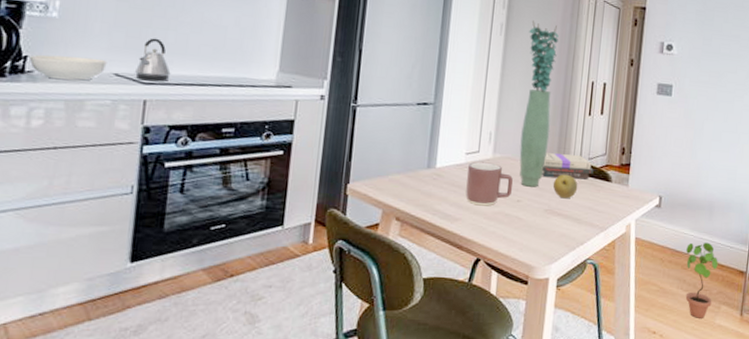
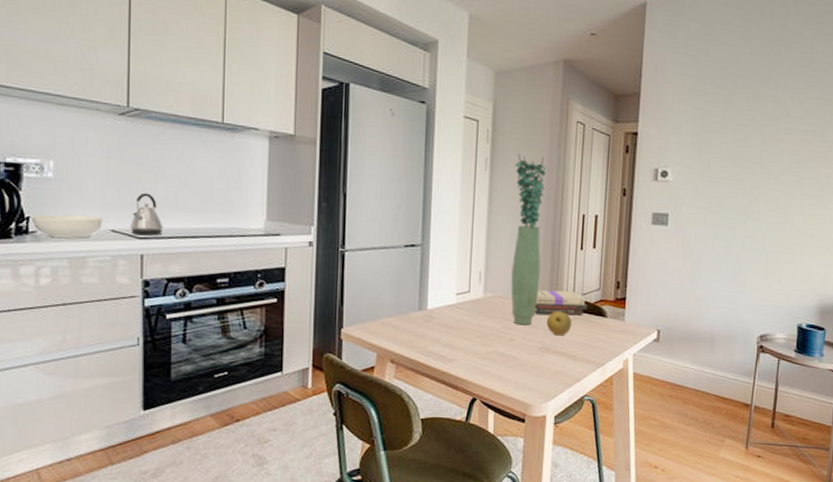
mug: present [465,161,513,206] -> none [458,302,506,346]
potted plant: present [685,242,718,318] -> none [687,375,721,452]

